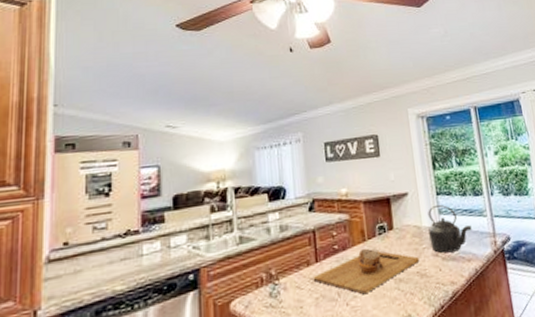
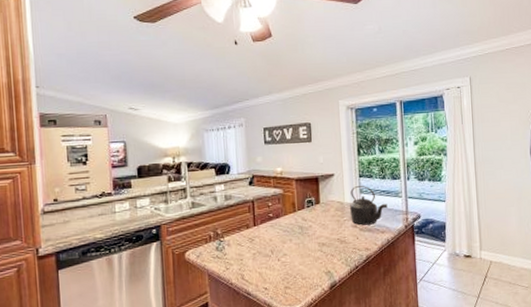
cutting board: present [313,248,420,295] -> none [251,217,341,254]

